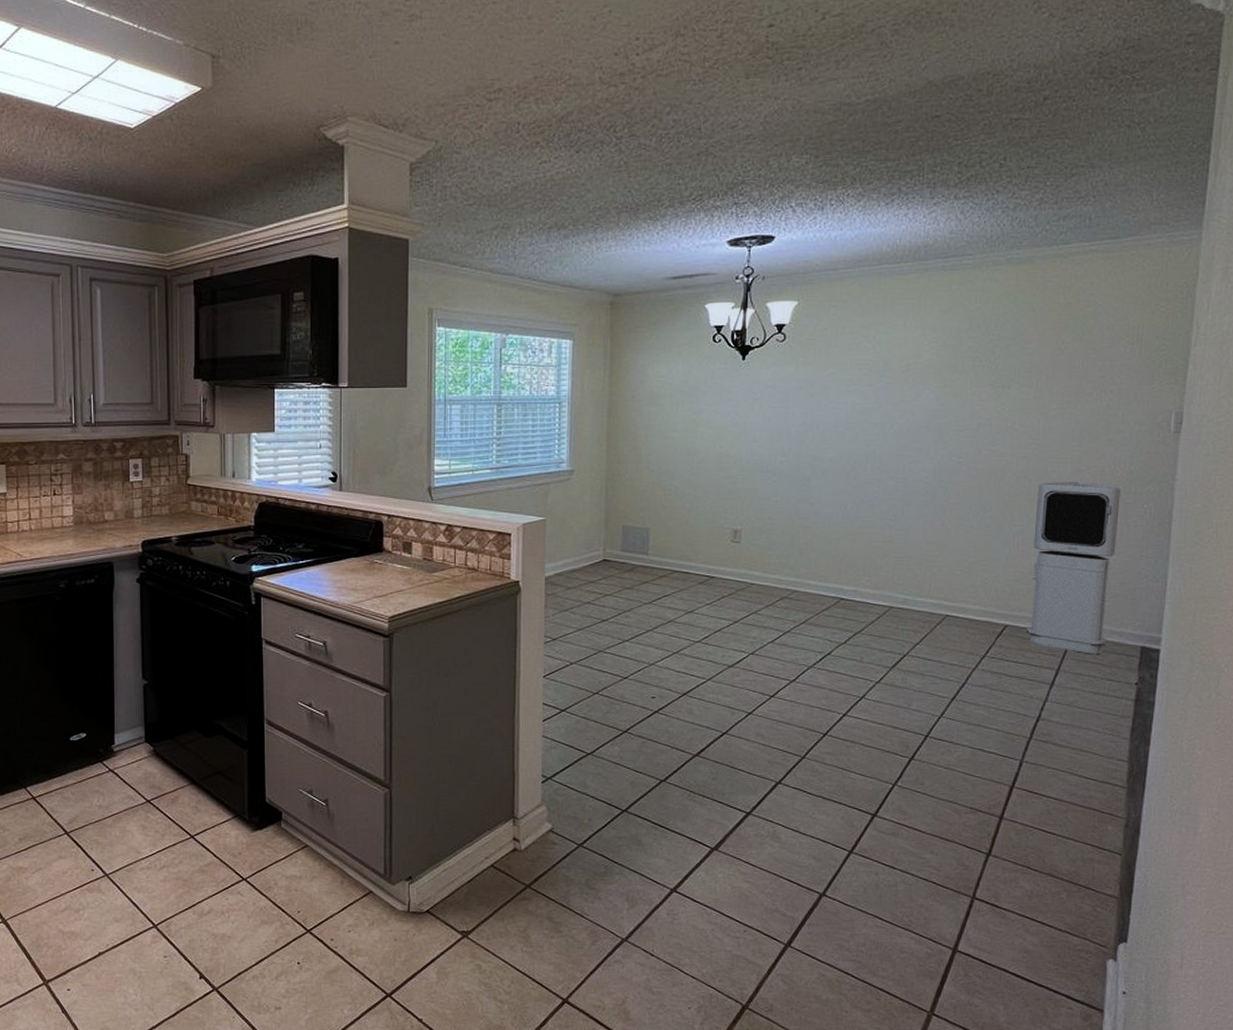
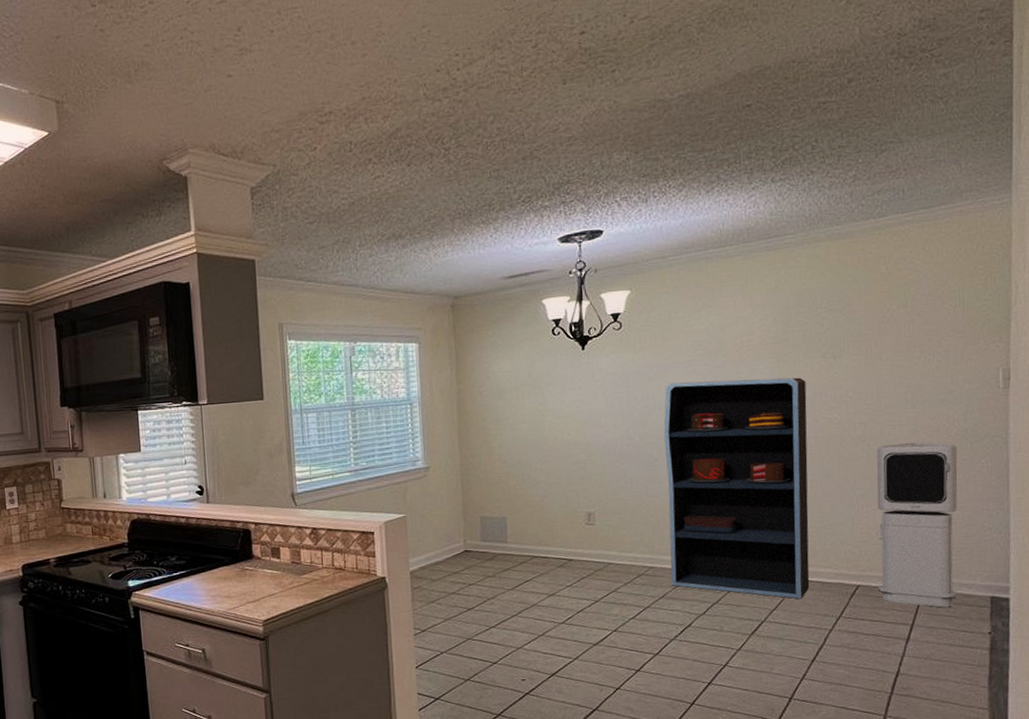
bookshelf: none [814,401,972,635] -> present [664,377,810,599]

